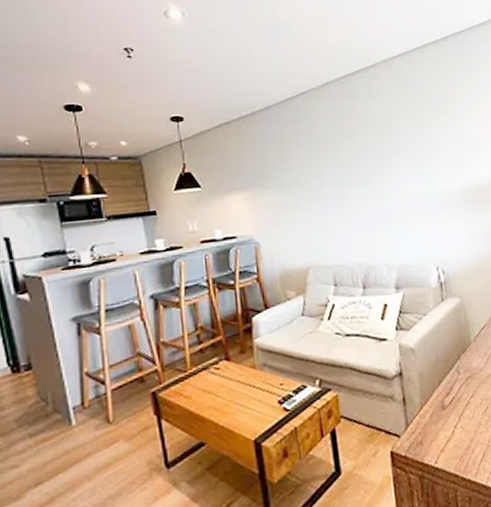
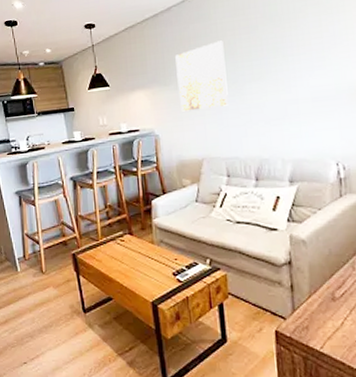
wall art: none [276,144,333,217] -> present [175,40,229,112]

